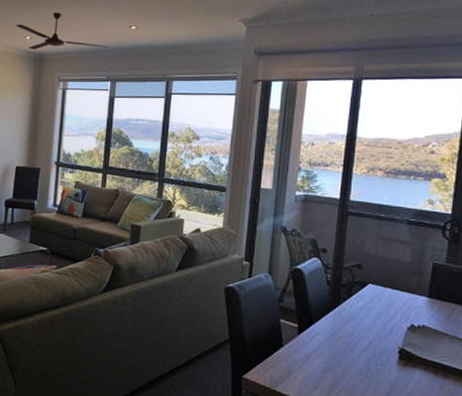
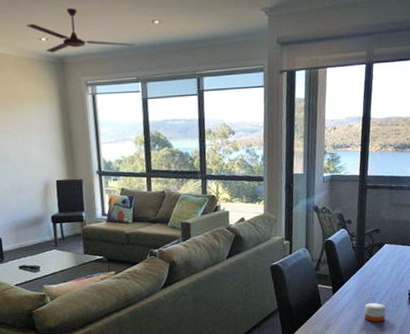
candle: none [337,353,366,382] -> present [364,302,386,323]

